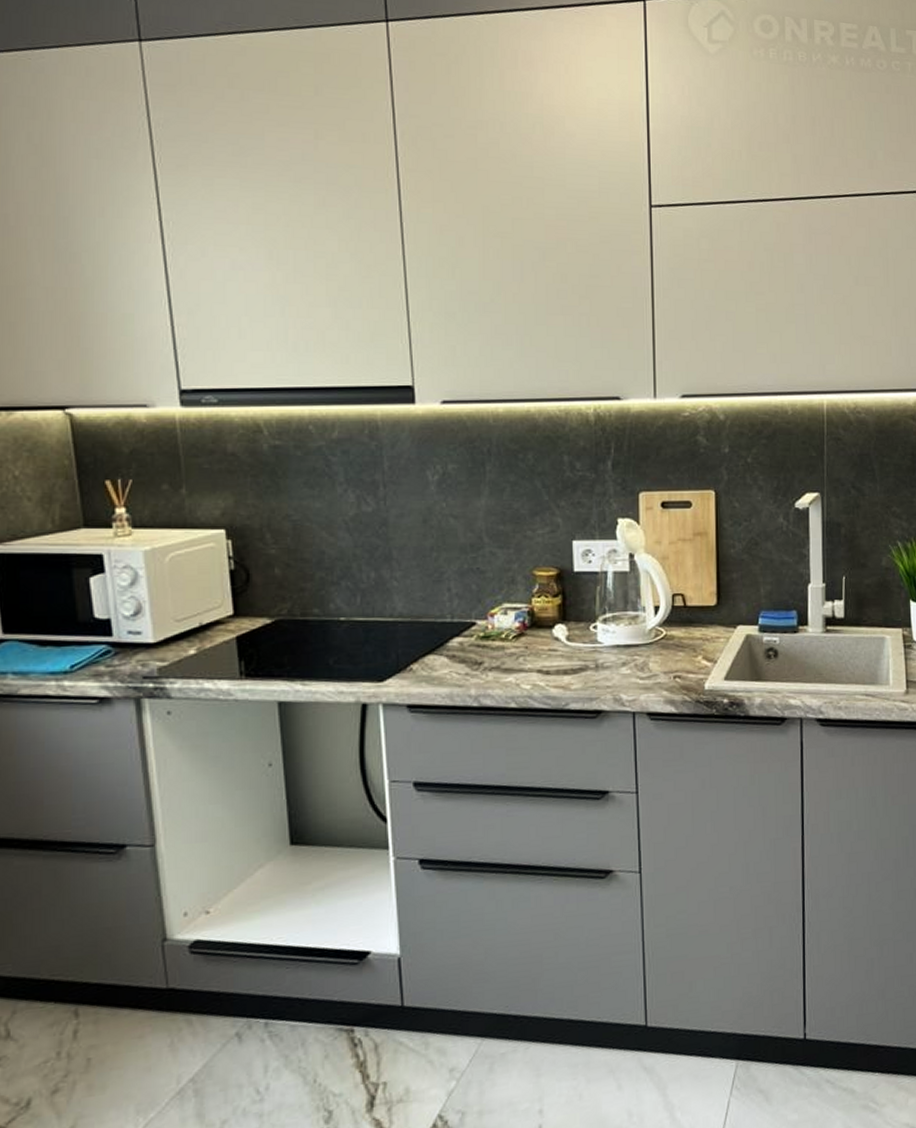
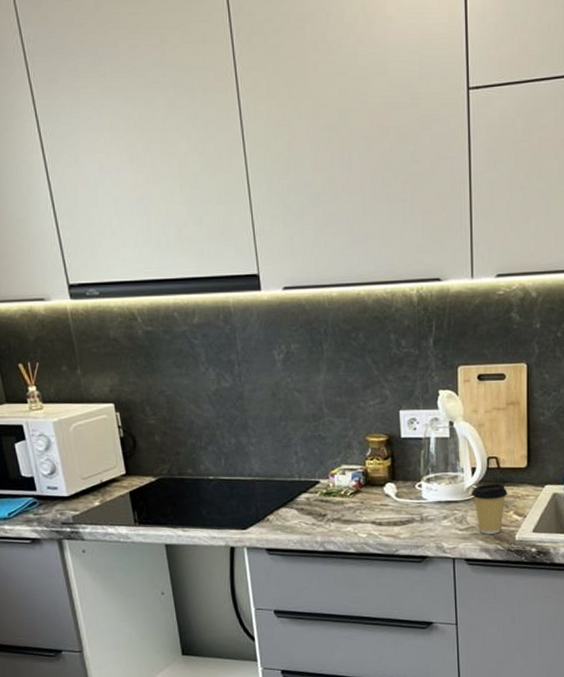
coffee cup: none [654,624,696,683] -> present [472,483,508,534]

